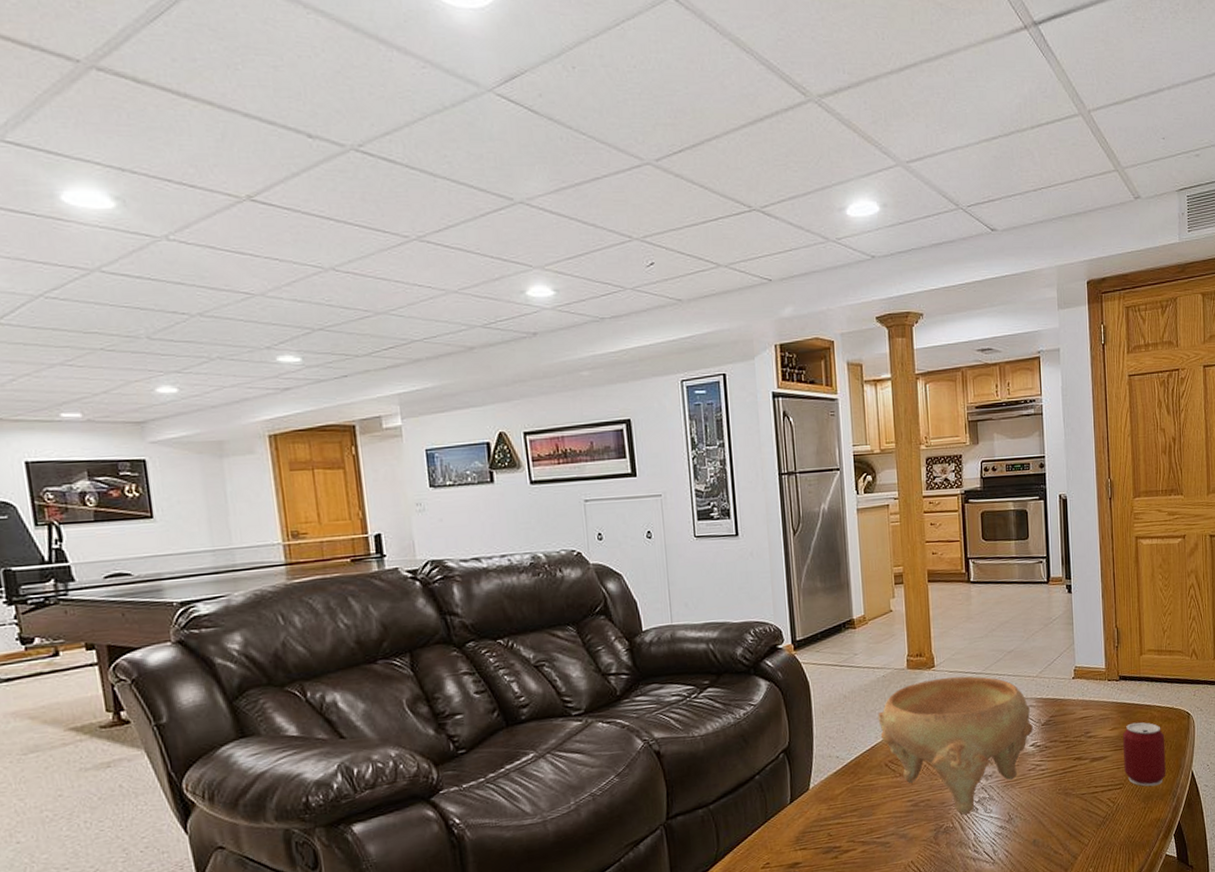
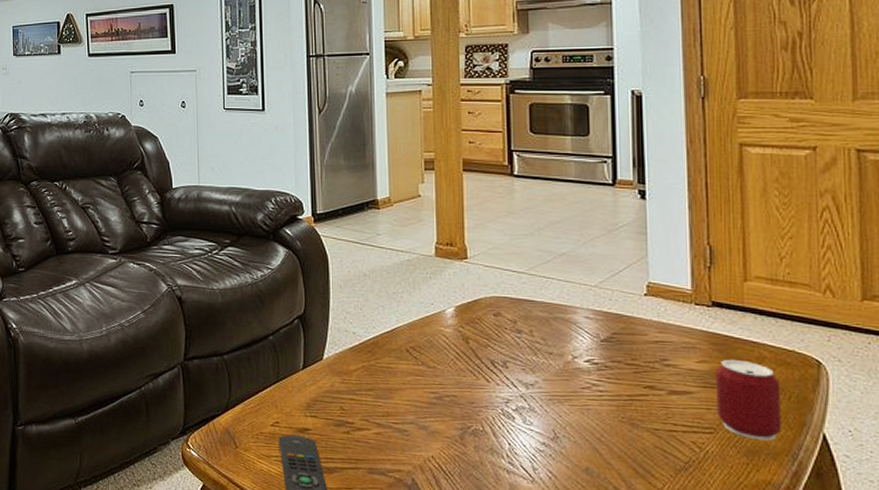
decorative bowl: present [878,676,1033,816] -> none [400,271,589,422]

